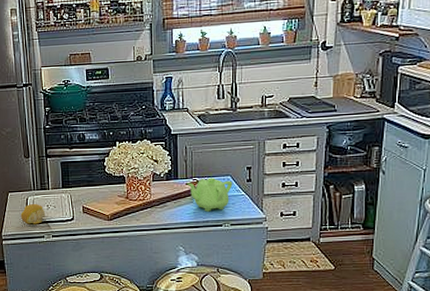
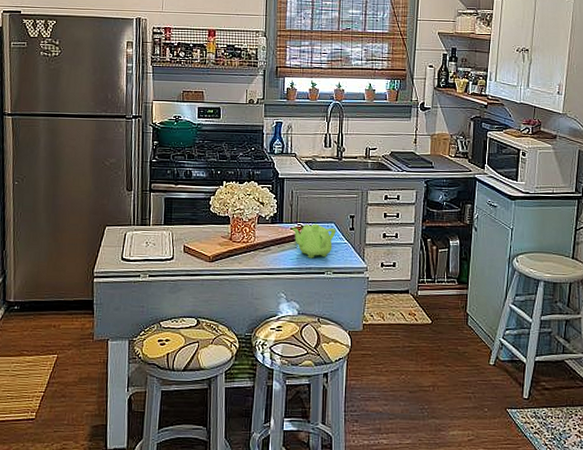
fruit: present [20,203,46,224] -> none [116,239,144,262]

